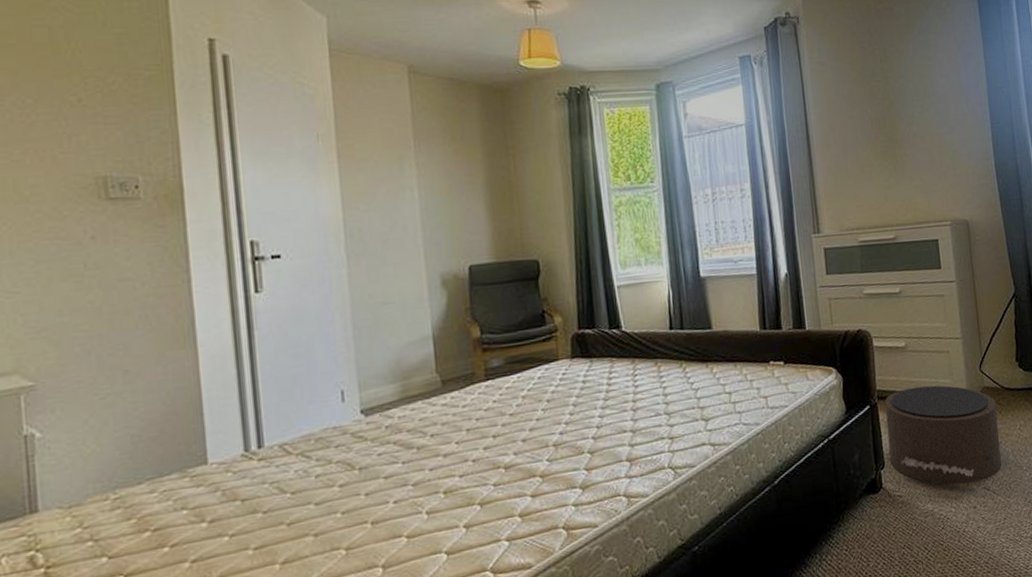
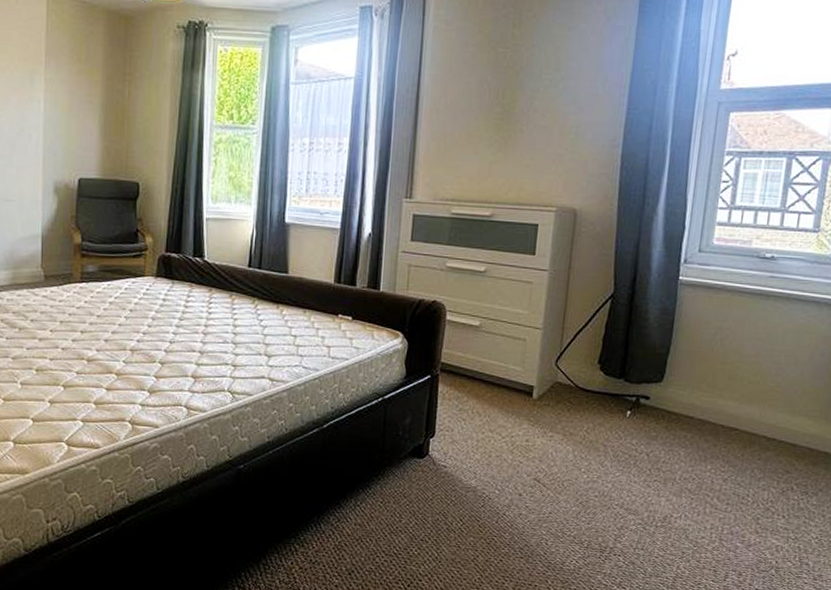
pouf: present [884,385,1002,485] -> none [441,366,568,472]

